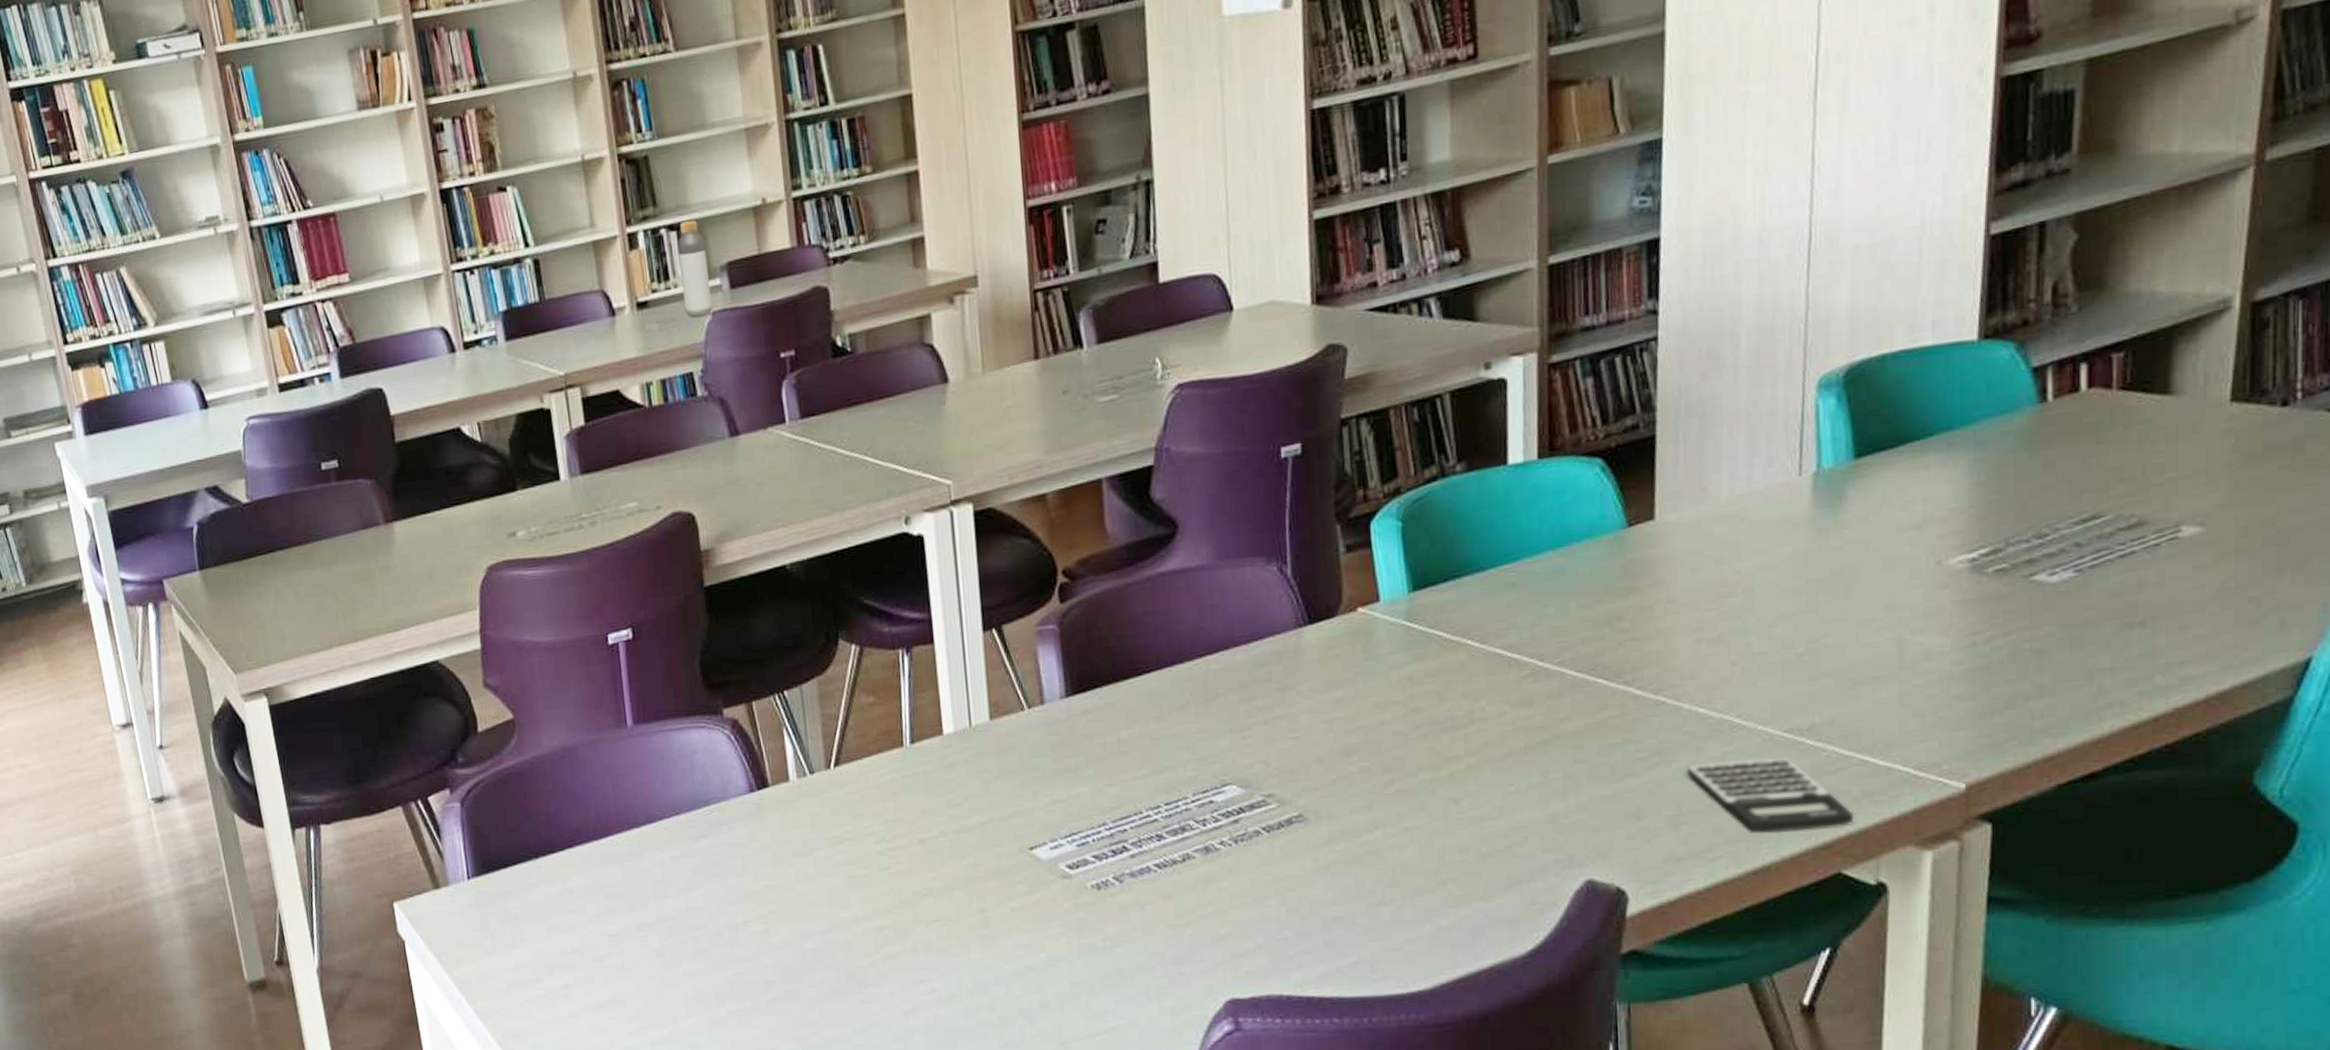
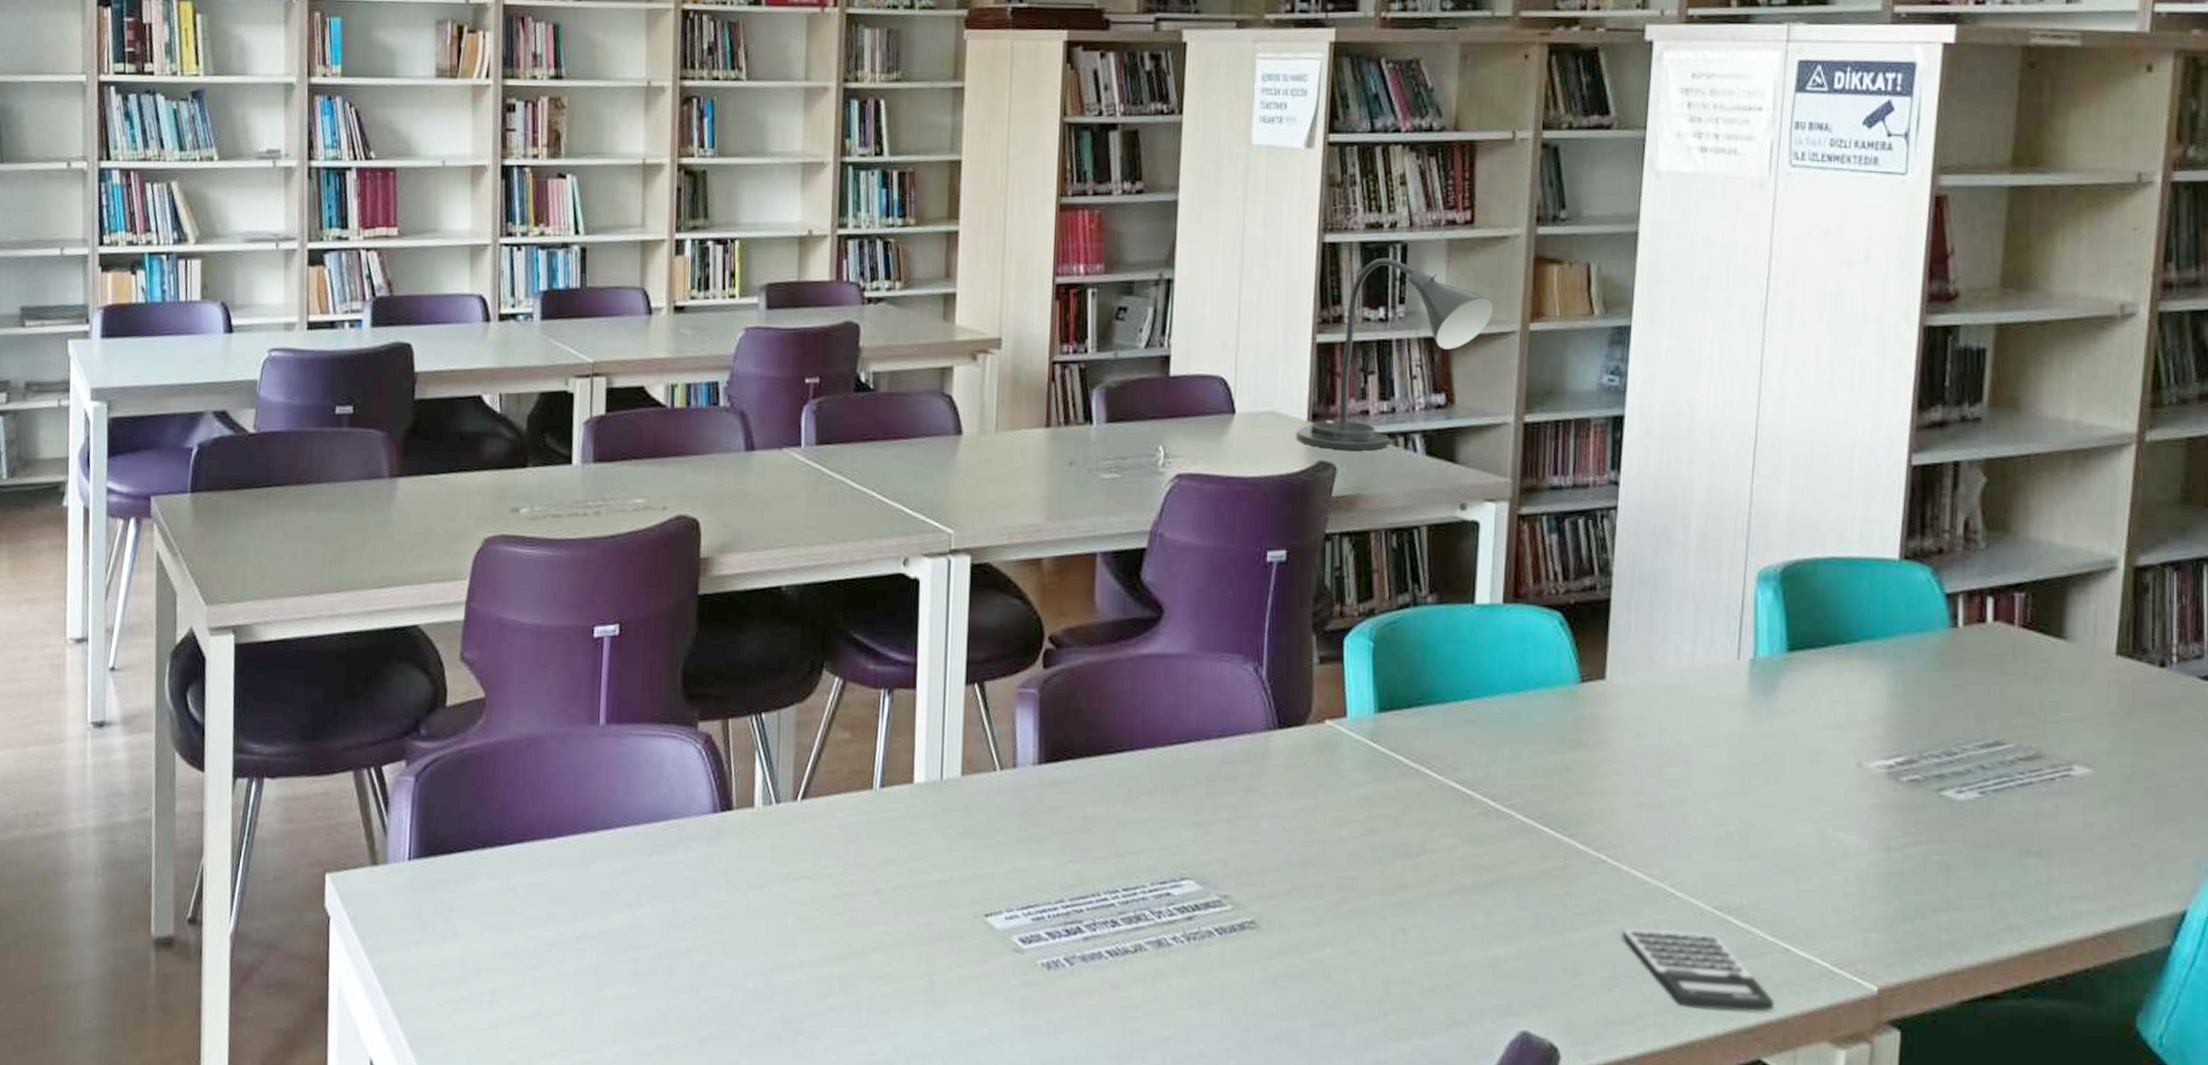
bottle: present [677,220,713,319] -> none [720,238,749,331]
desk lamp: none [1300,113,1507,331] -> present [1296,257,1494,451]

